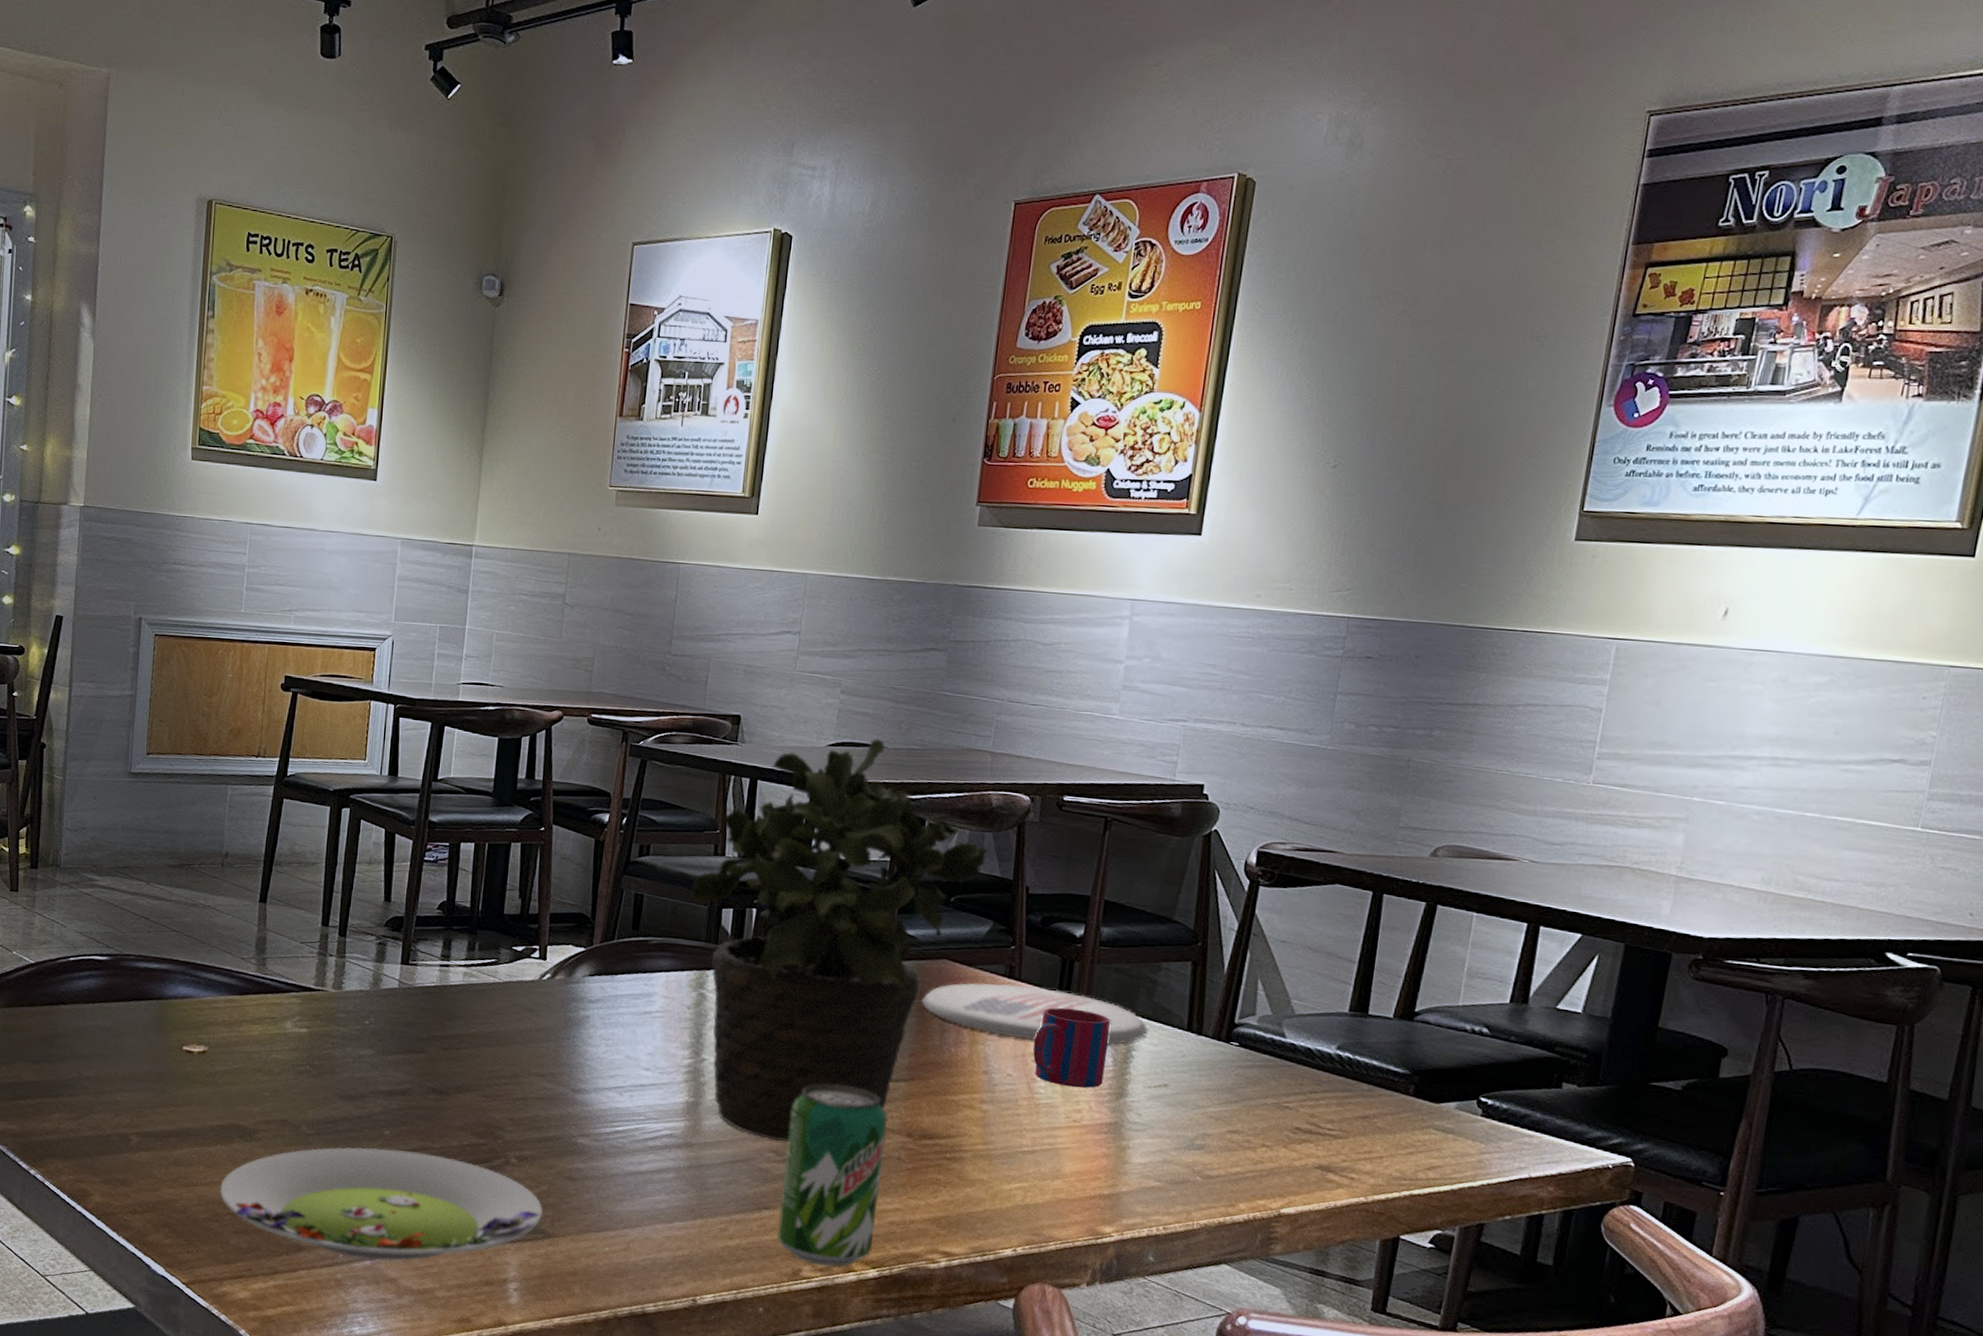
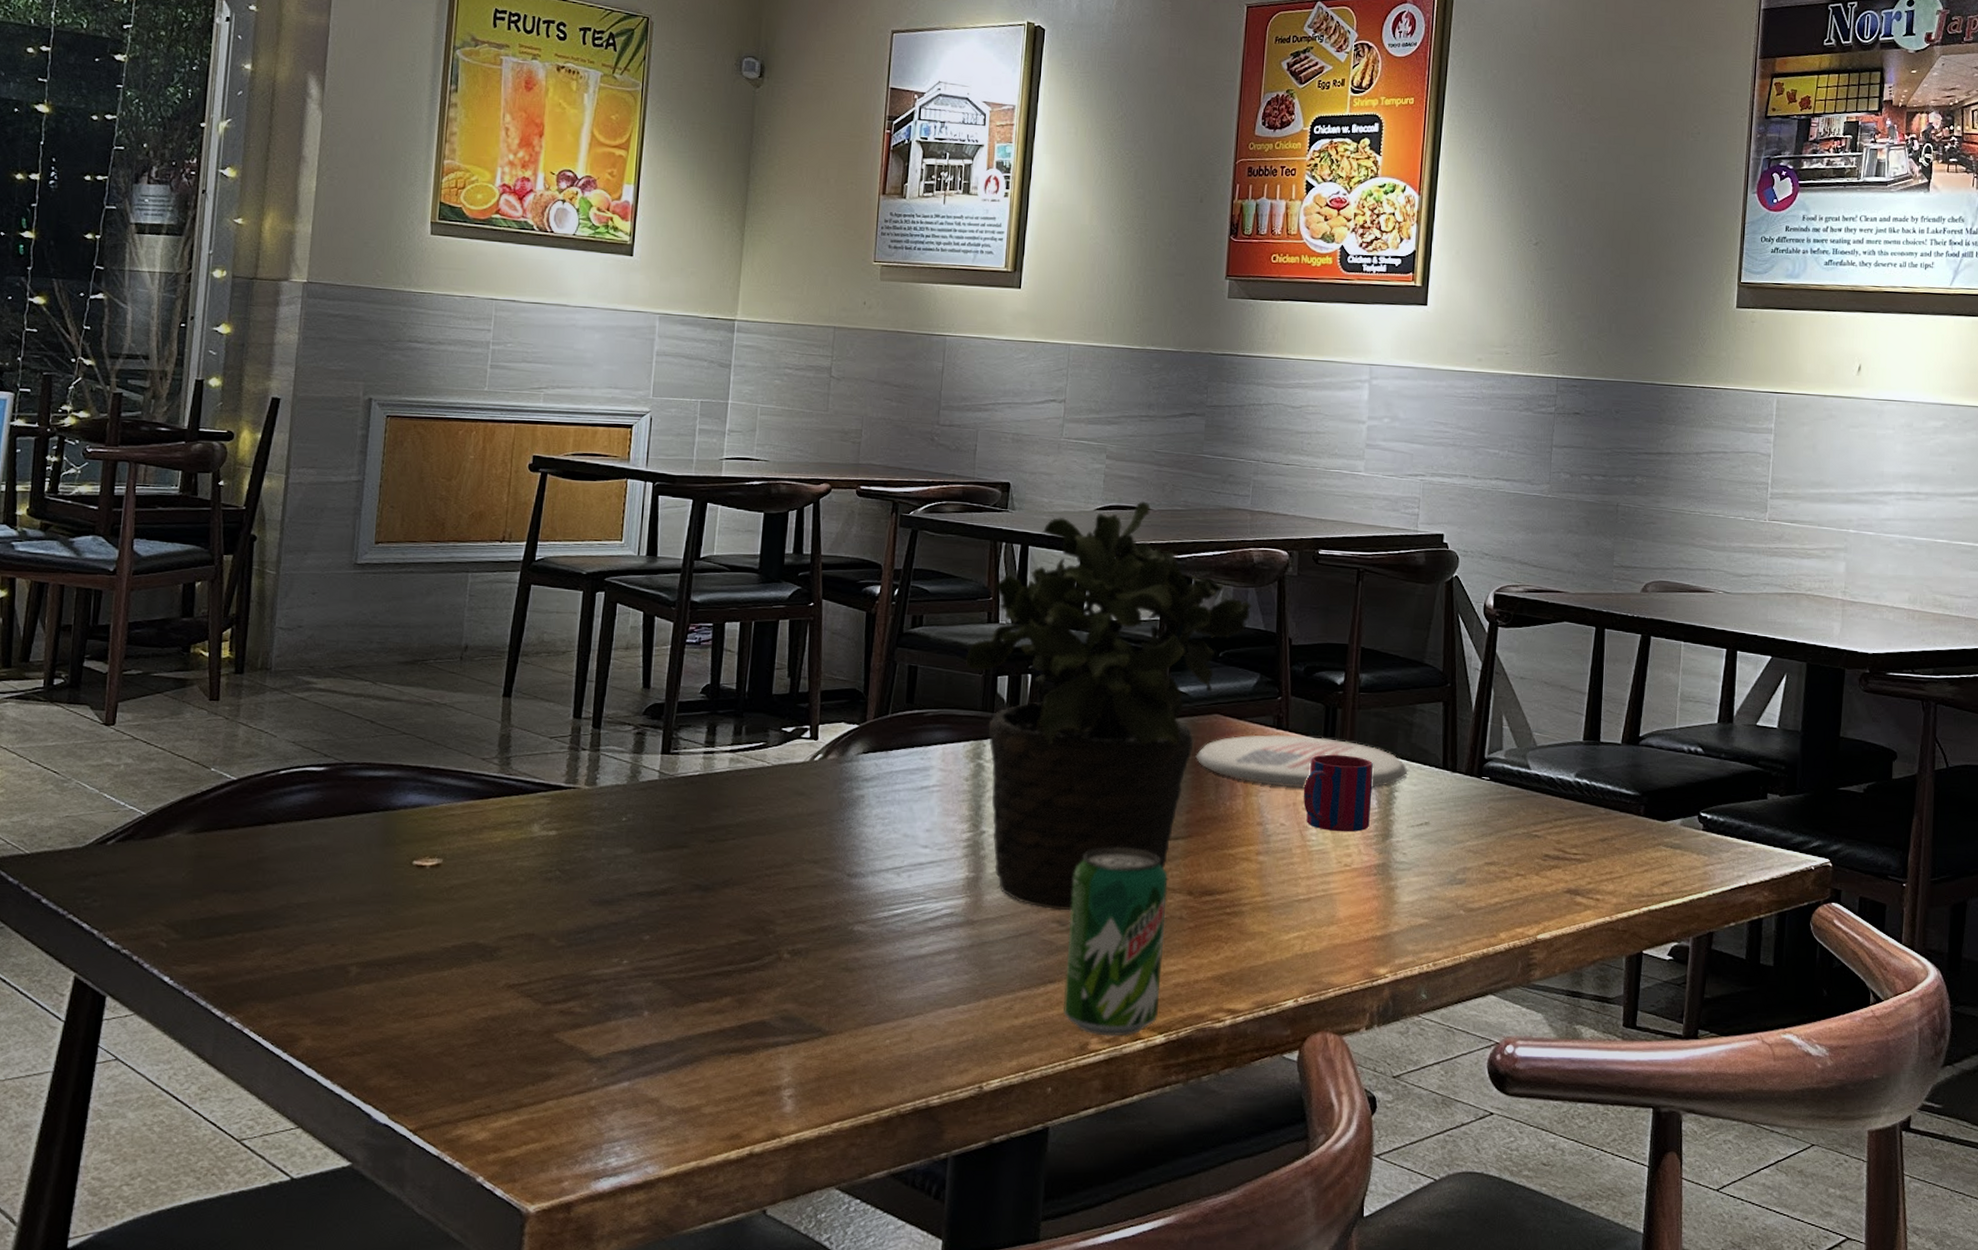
salad plate: present [219,1147,543,1261] -> none [454,955,819,1080]

